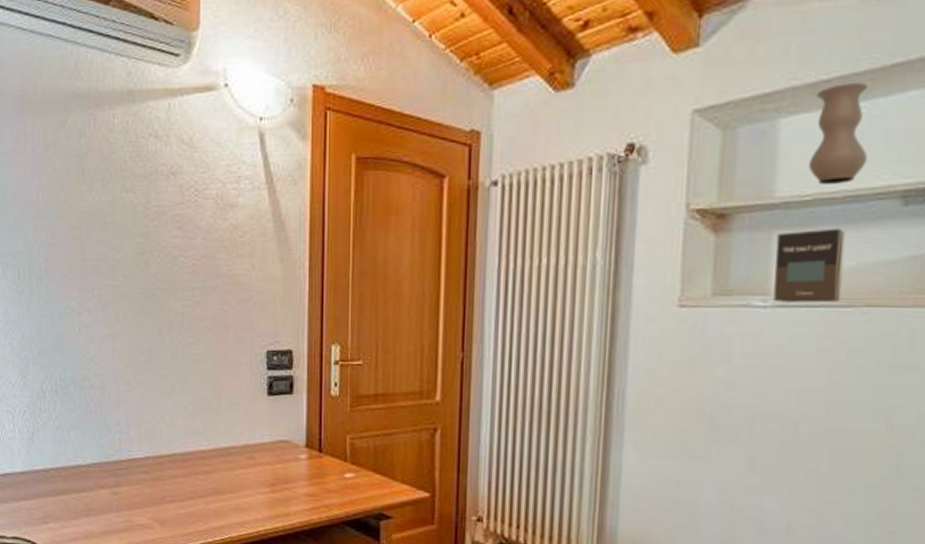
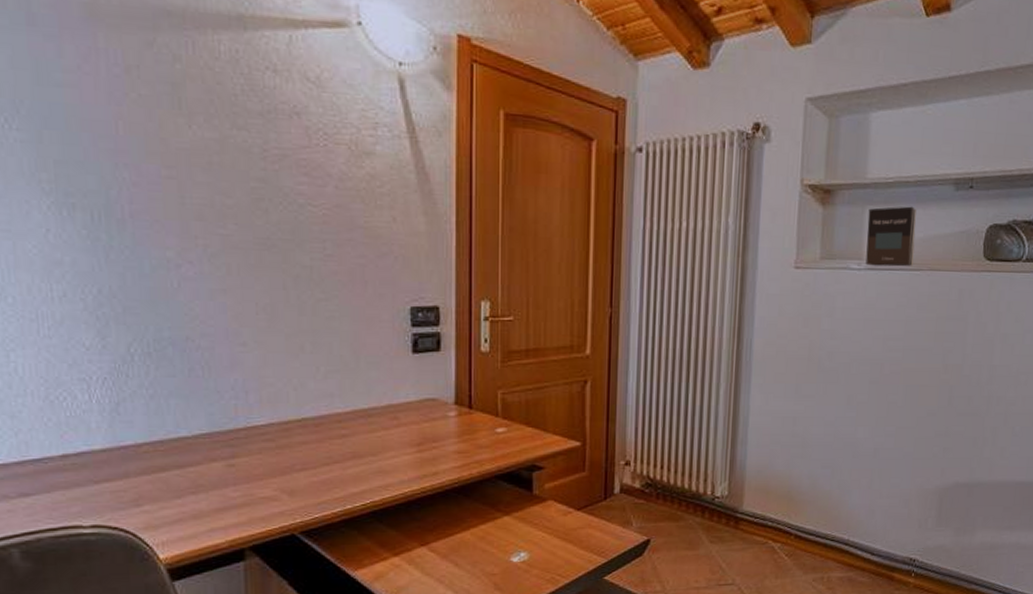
vase: present [807,83,868,185] -> none [891,88,933,171]

